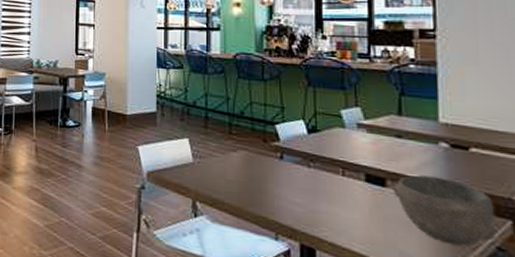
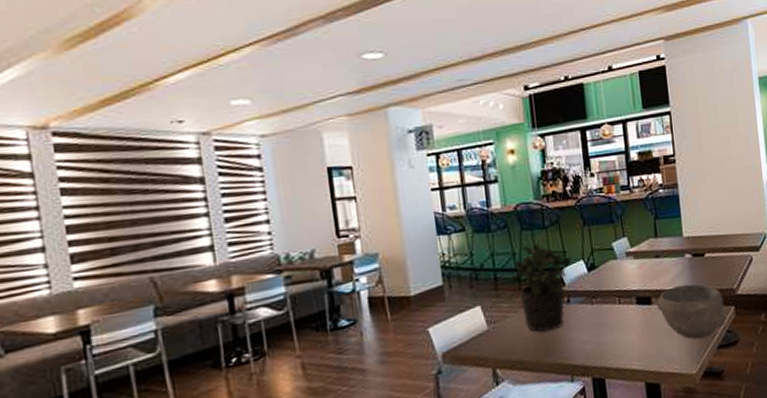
potted plant: none [221,91,289,182] -> present [510,239,571,332]

